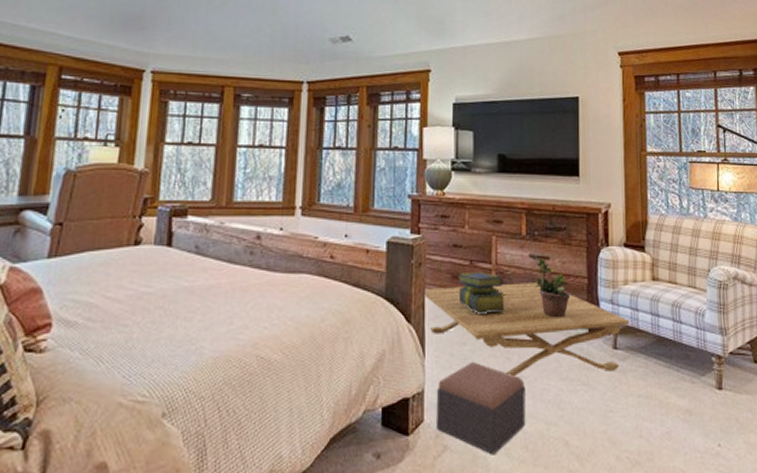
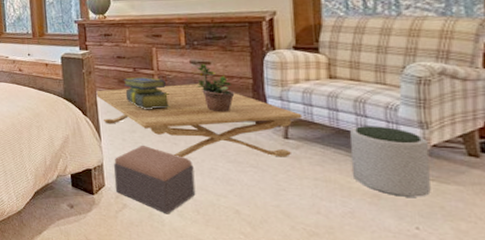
plant pot: none [668,332,729,411] -> present [350,126,431,197]

